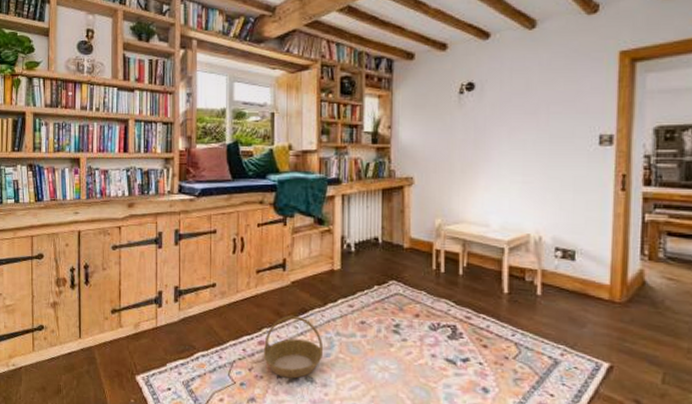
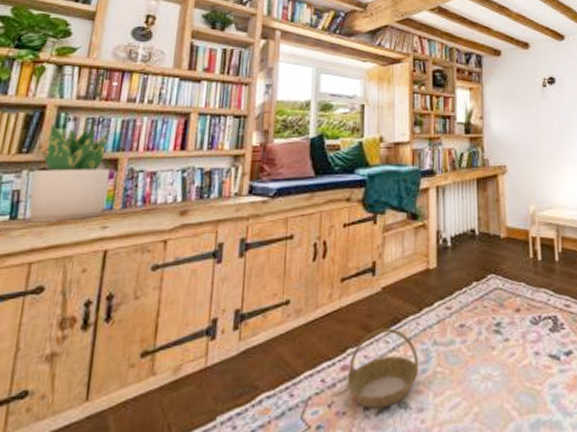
planter: none [22,127,75,207] -> present [29,122,114,223]

